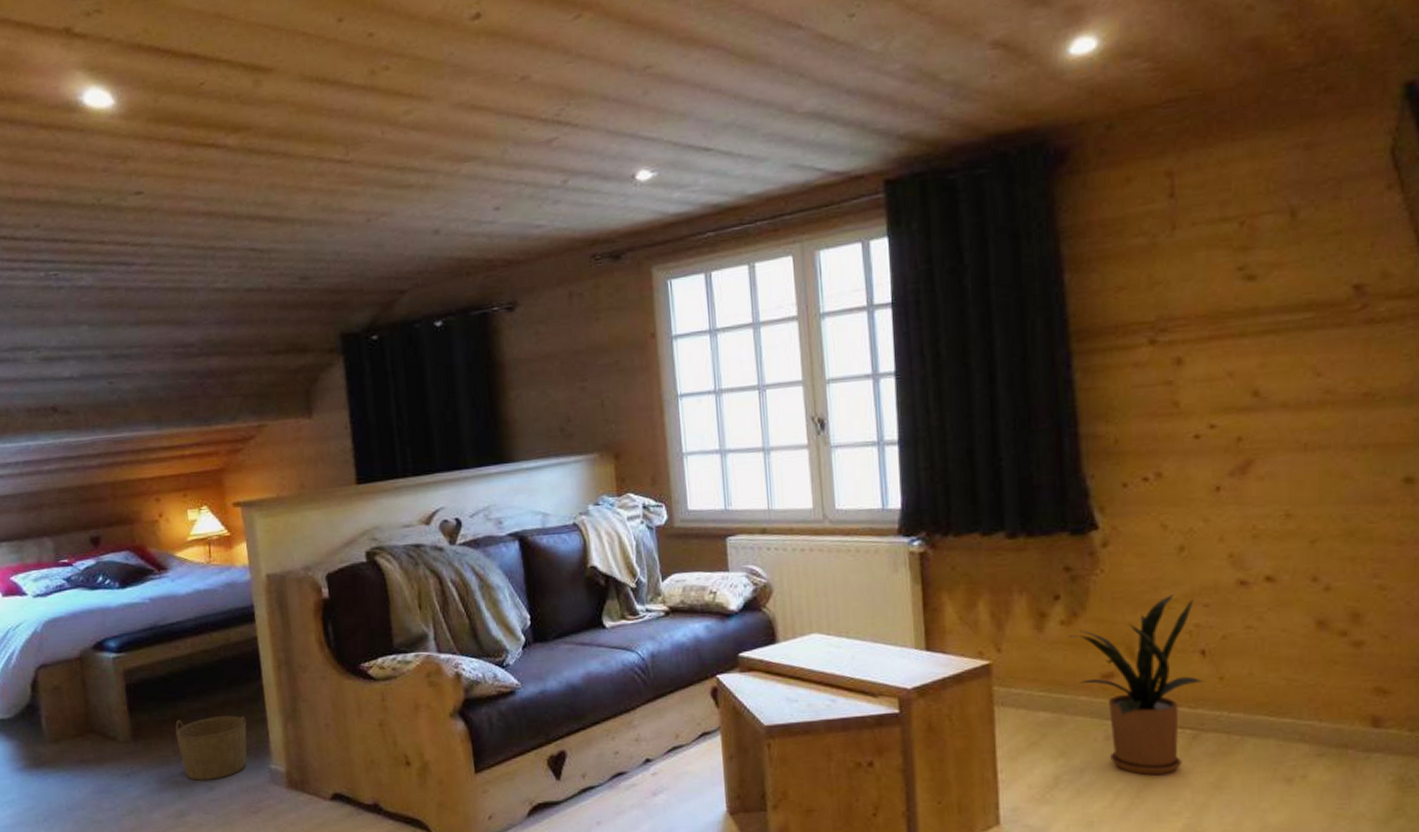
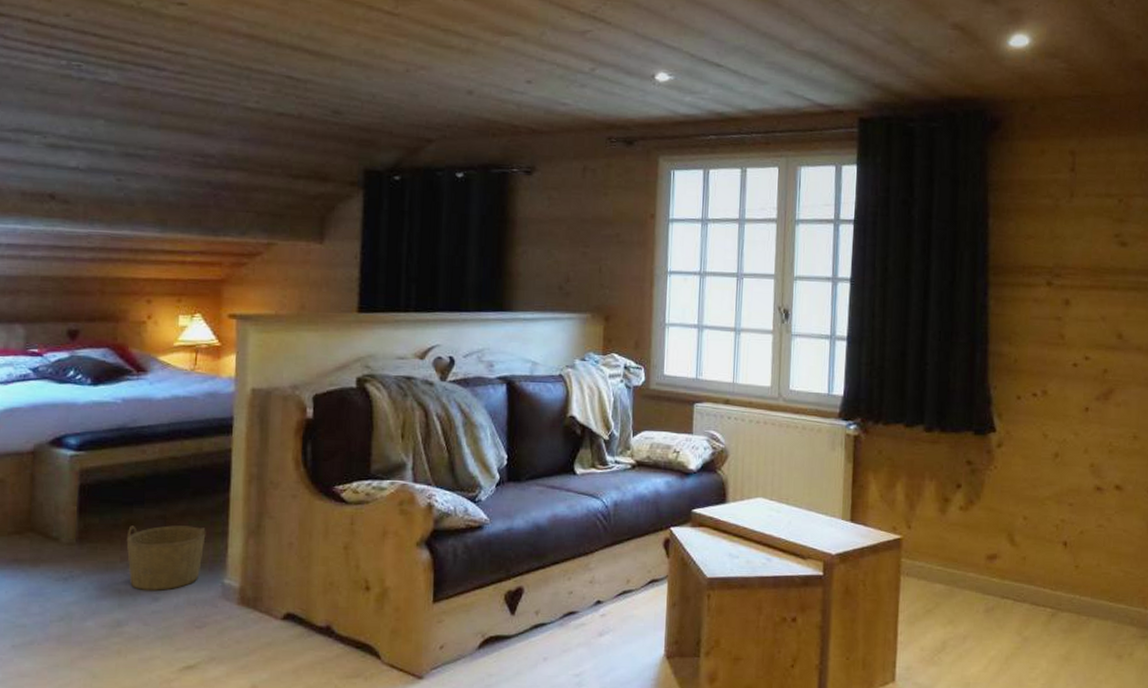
house plant: present [1069,595,1205,776] -> none [965,493,1065,646]

